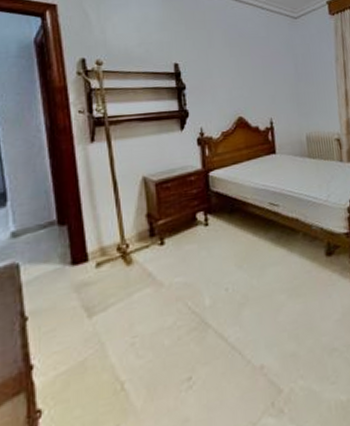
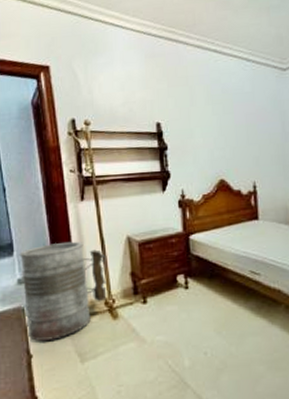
trash can: none [13,185,120,301] -> present [19,241,107,342]

